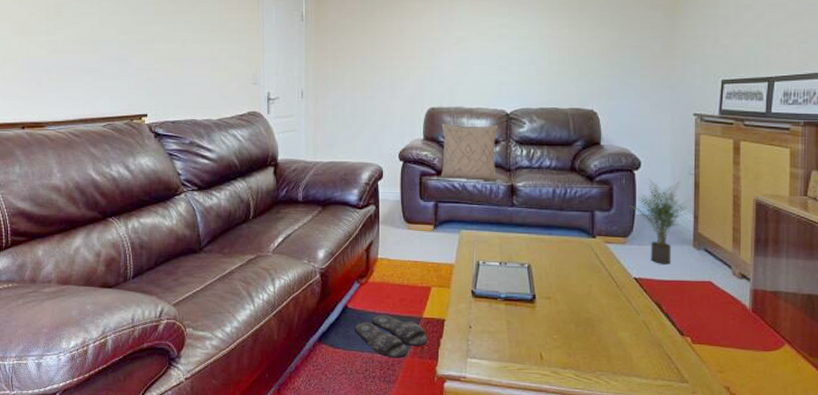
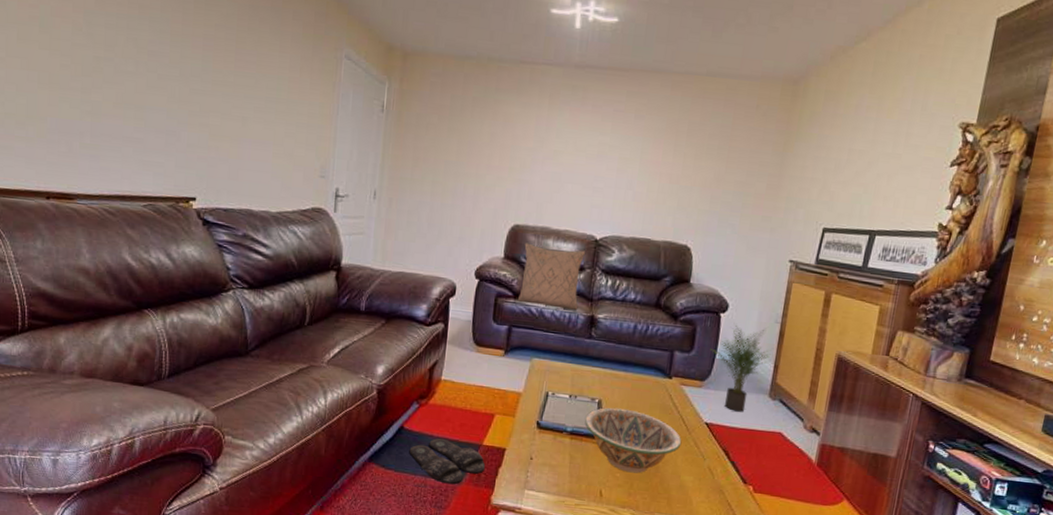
decorative bowl: none [516,271,614,334] -> present [584,407,682,474]

